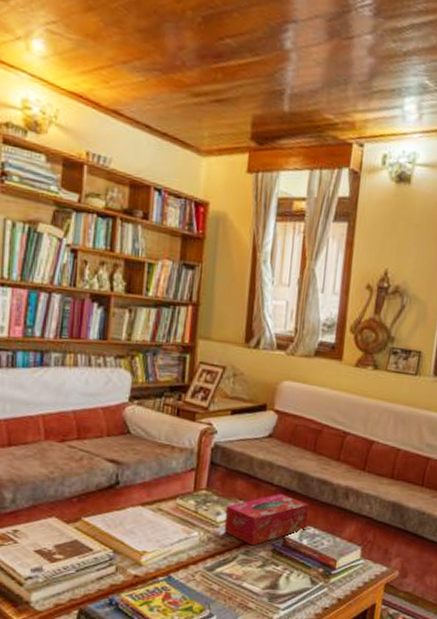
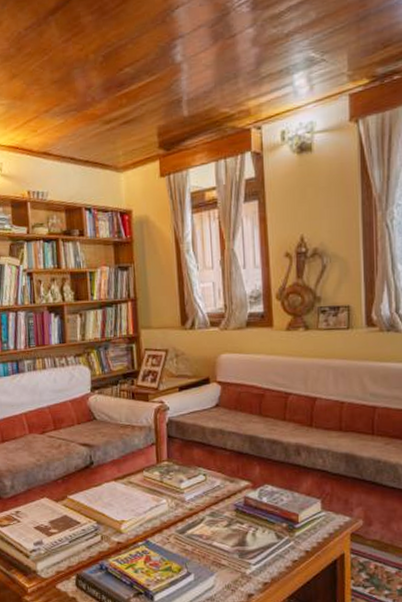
tissue box: present [224,494,309,546] -> none [187,457,265,507]

